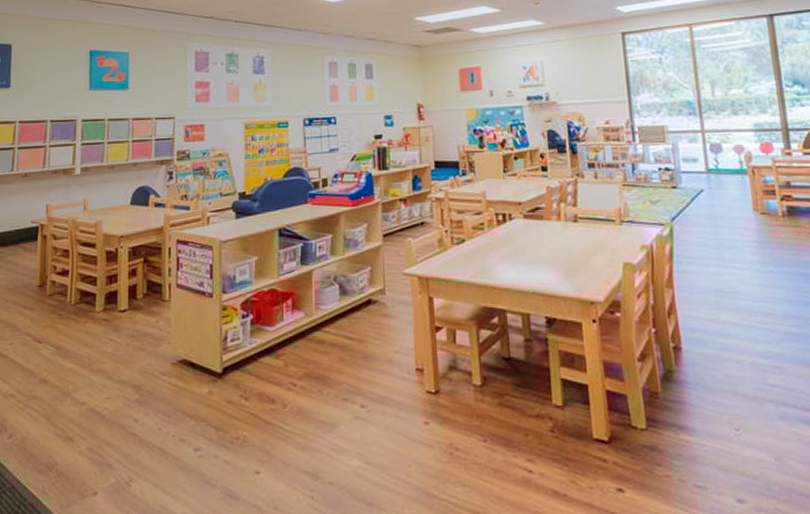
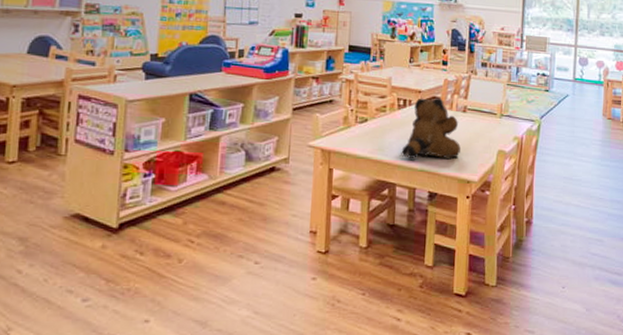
teddy bear: none [506,208,577,281] -> present [399,97,461,159]

